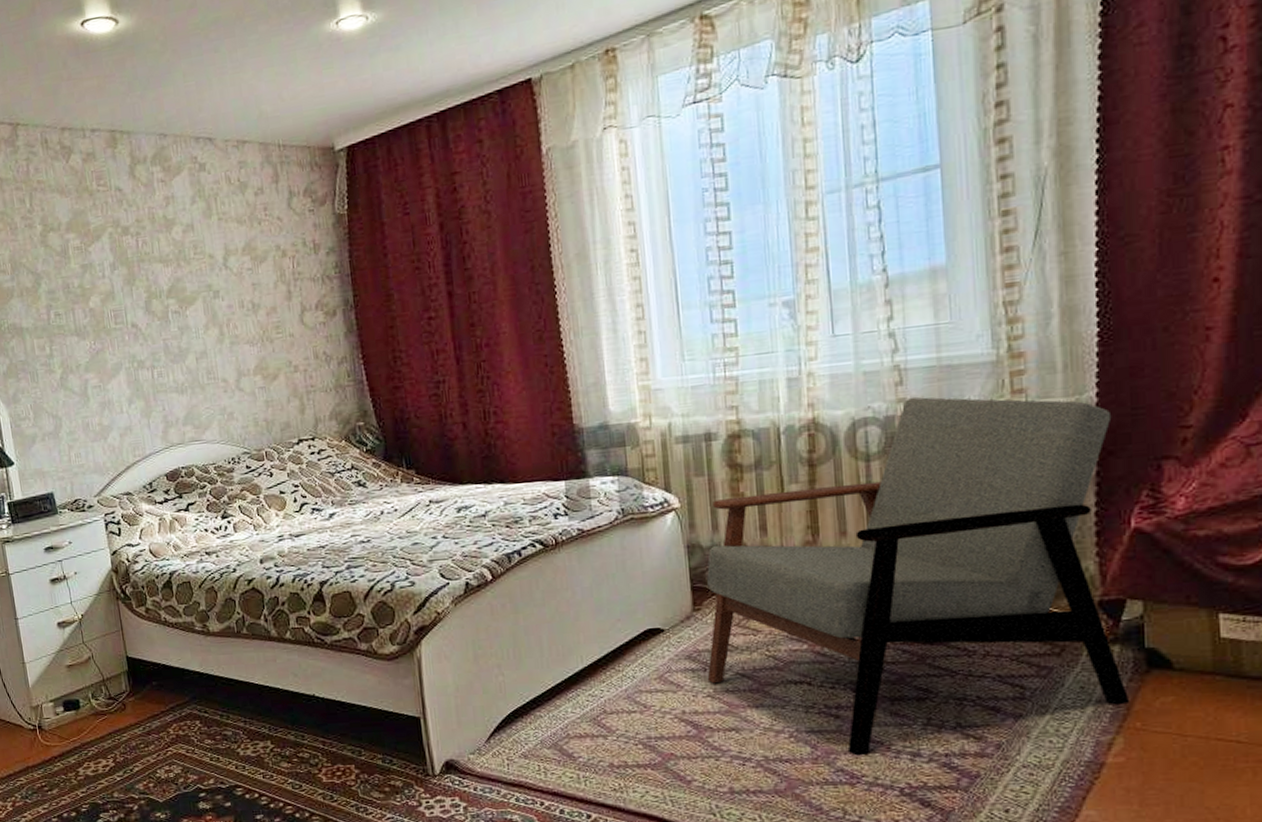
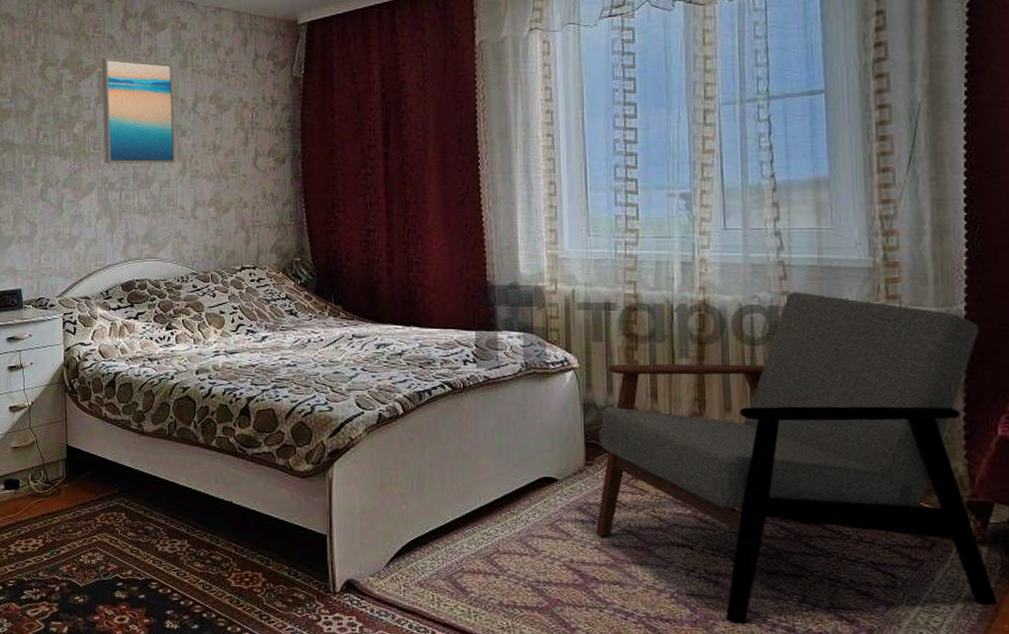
wall art: none [111,213,211,339] -> present [101,57,176,164]

